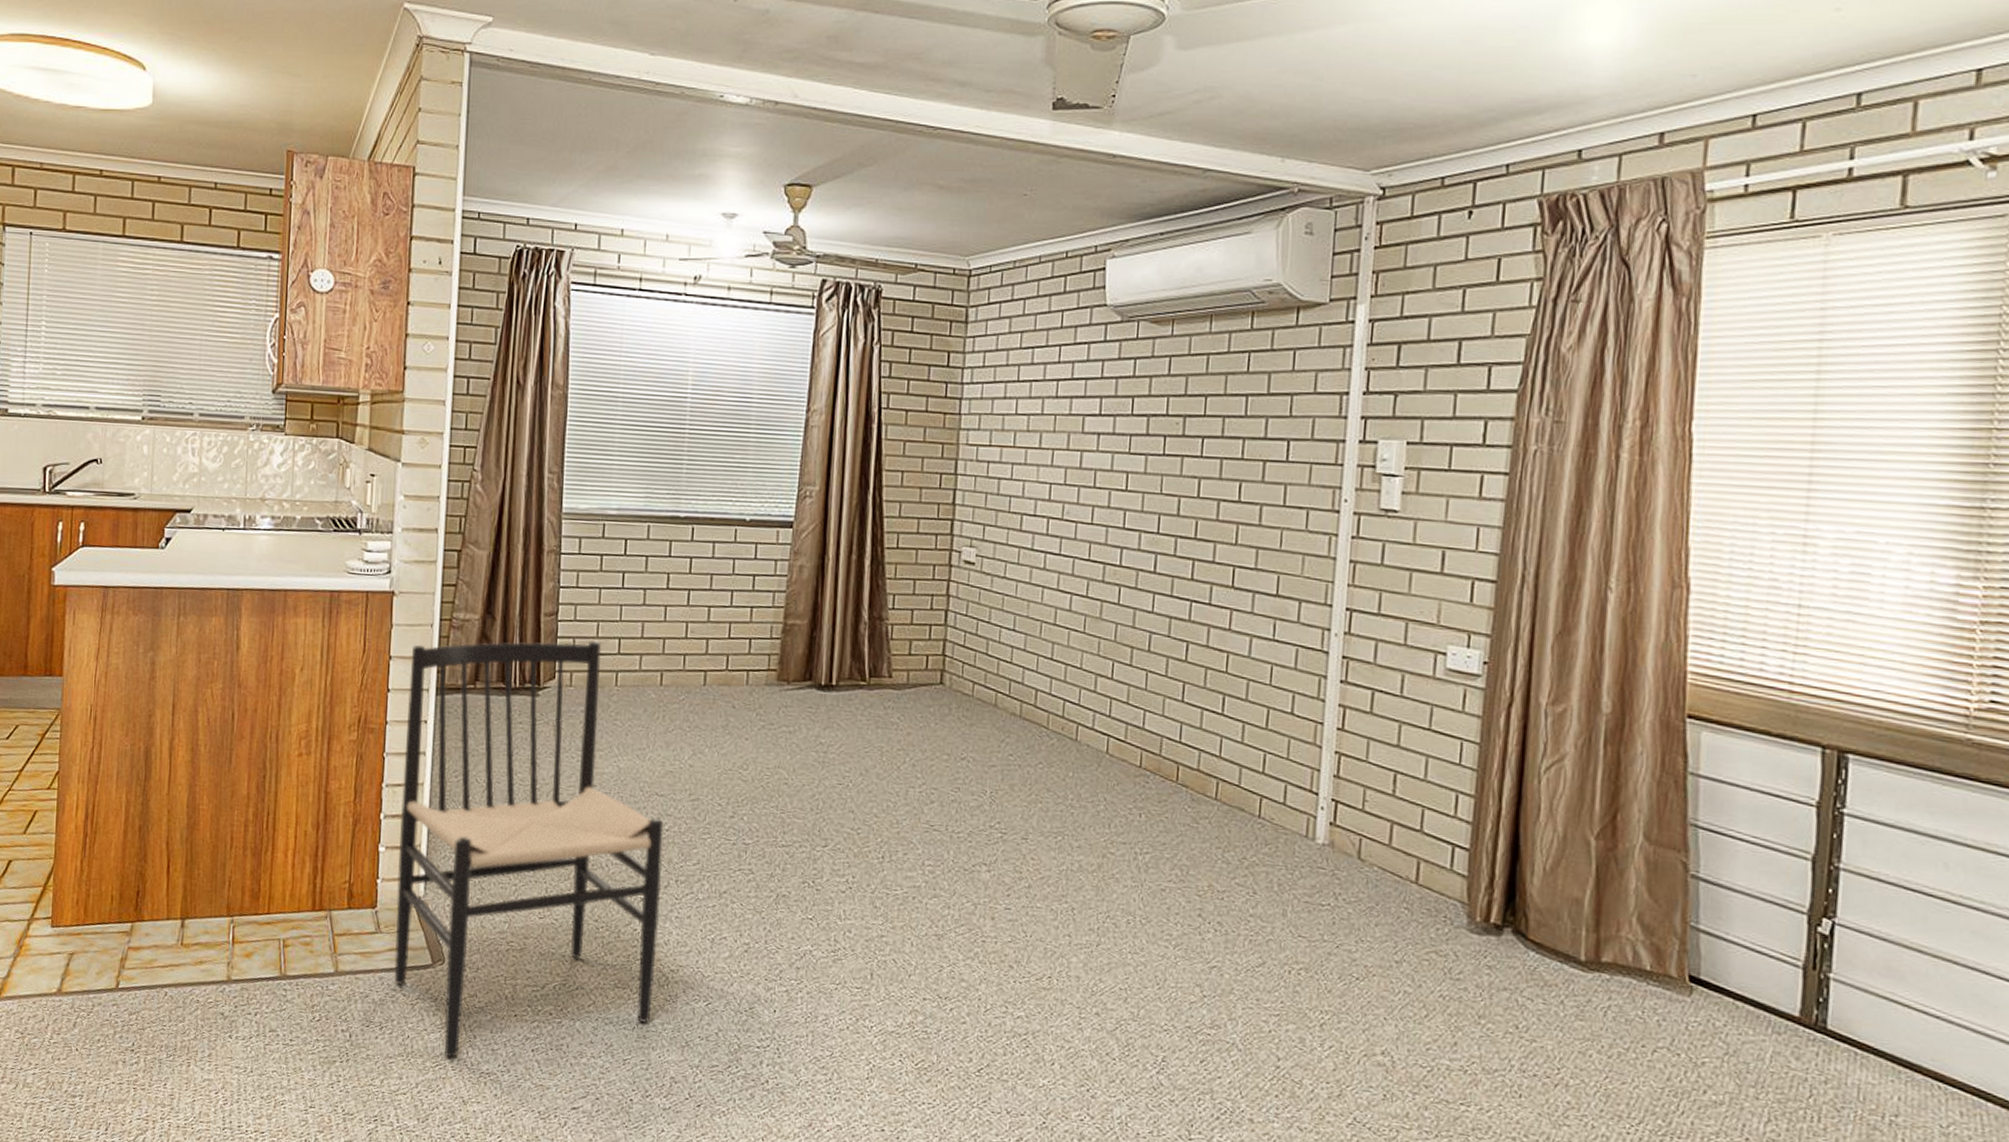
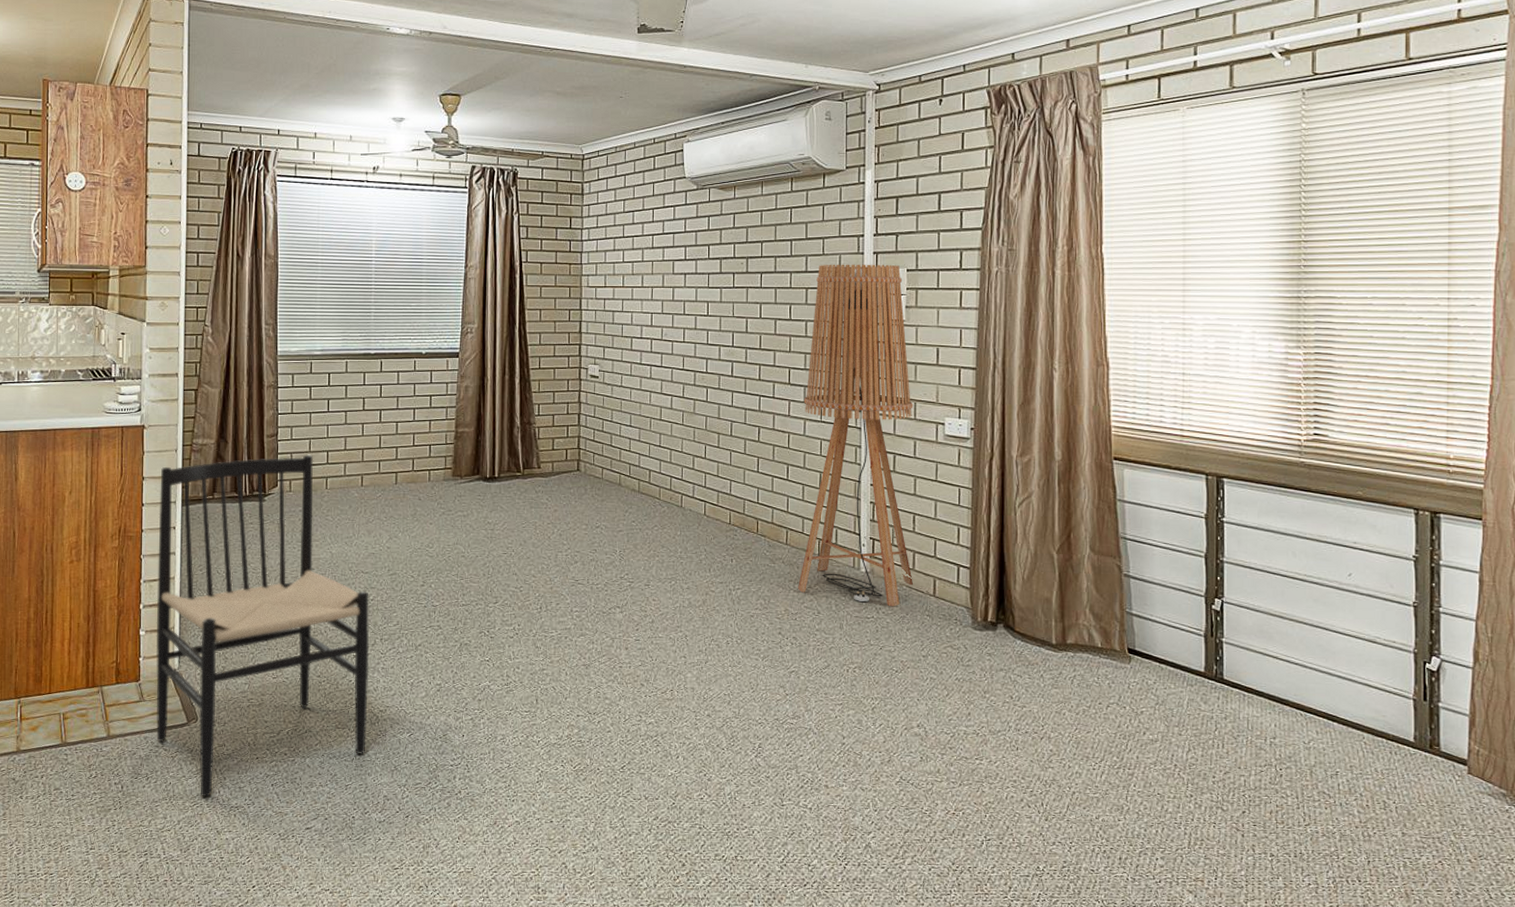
floor lamp: none [1228,430,1404,894] -> present [798,264,913,607]

